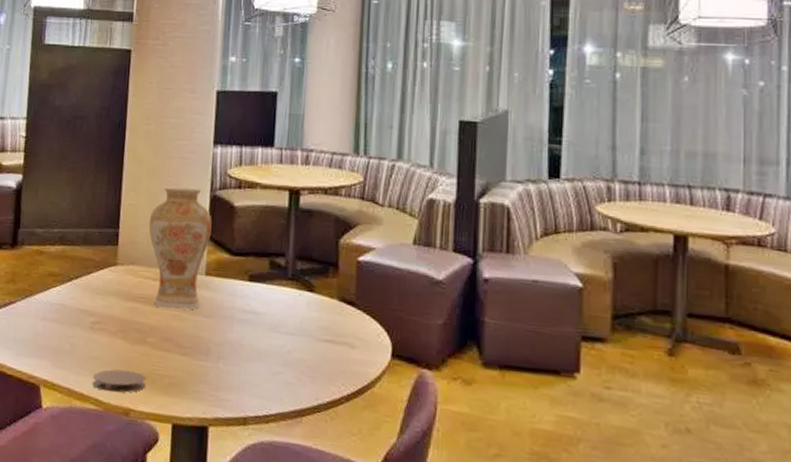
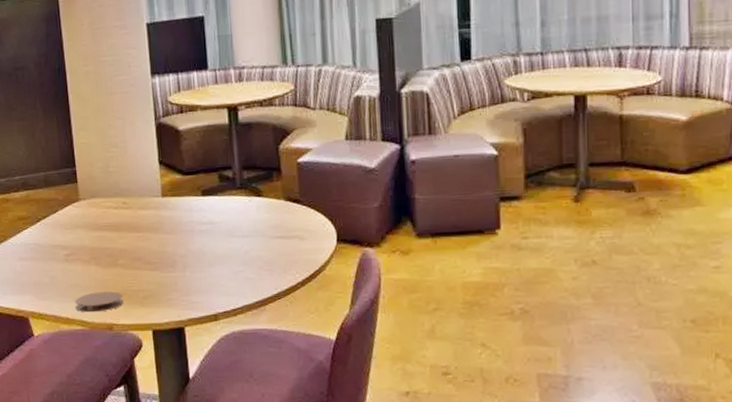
vase: present [149,187,212,310] -> none [102,119,162,233]

